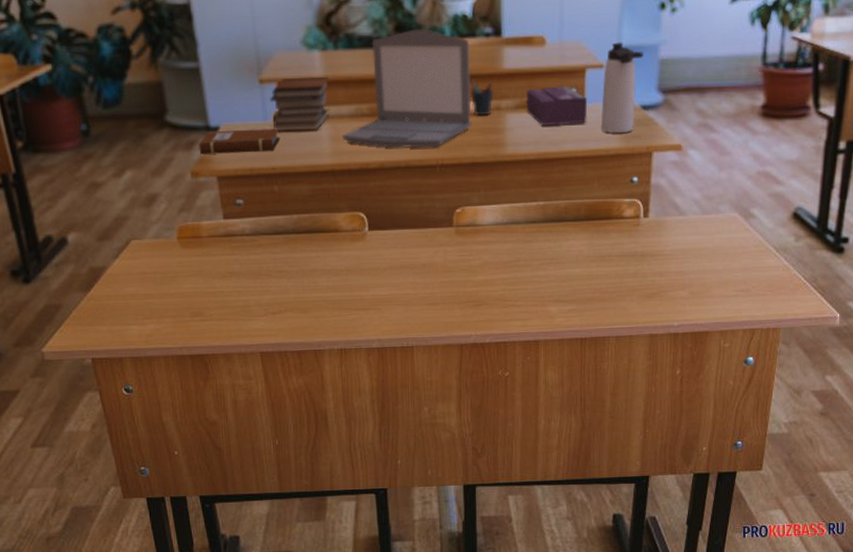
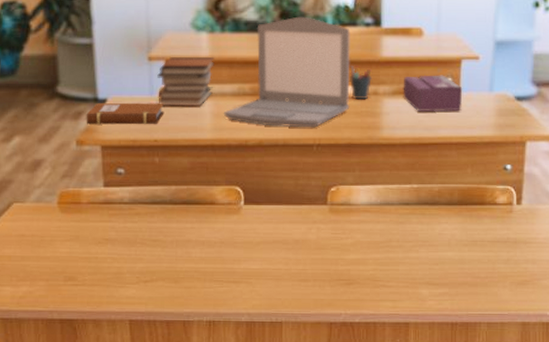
thermos bottle: present [601,42,643,133] -> none [475,36,518,122]

